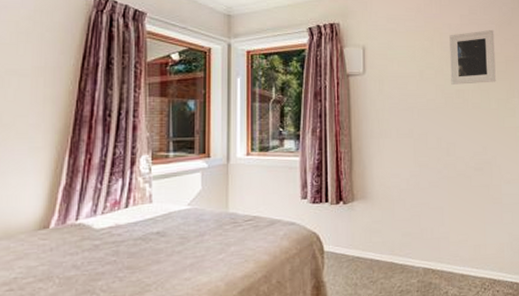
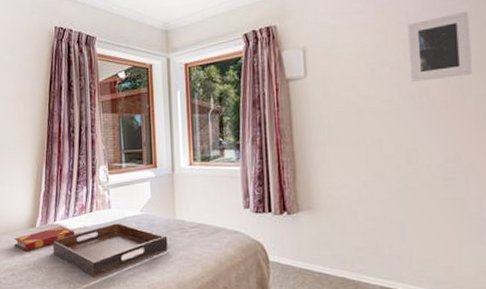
hardback book: none [15,226,102,259] -> present [14,227,74,252]
serving tray: none [71,218,218,285] -> present [53,222,168,279]

